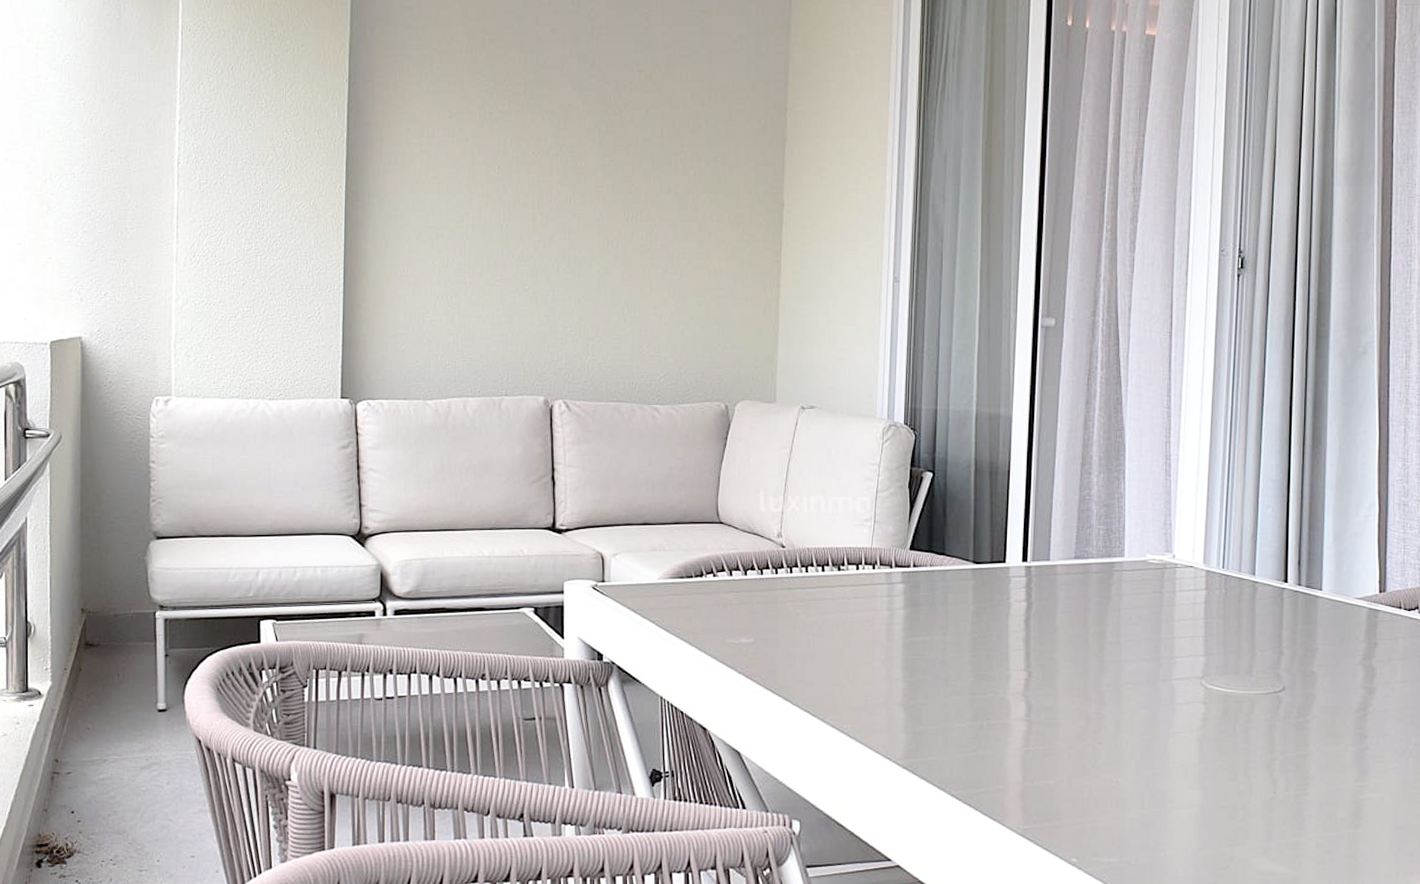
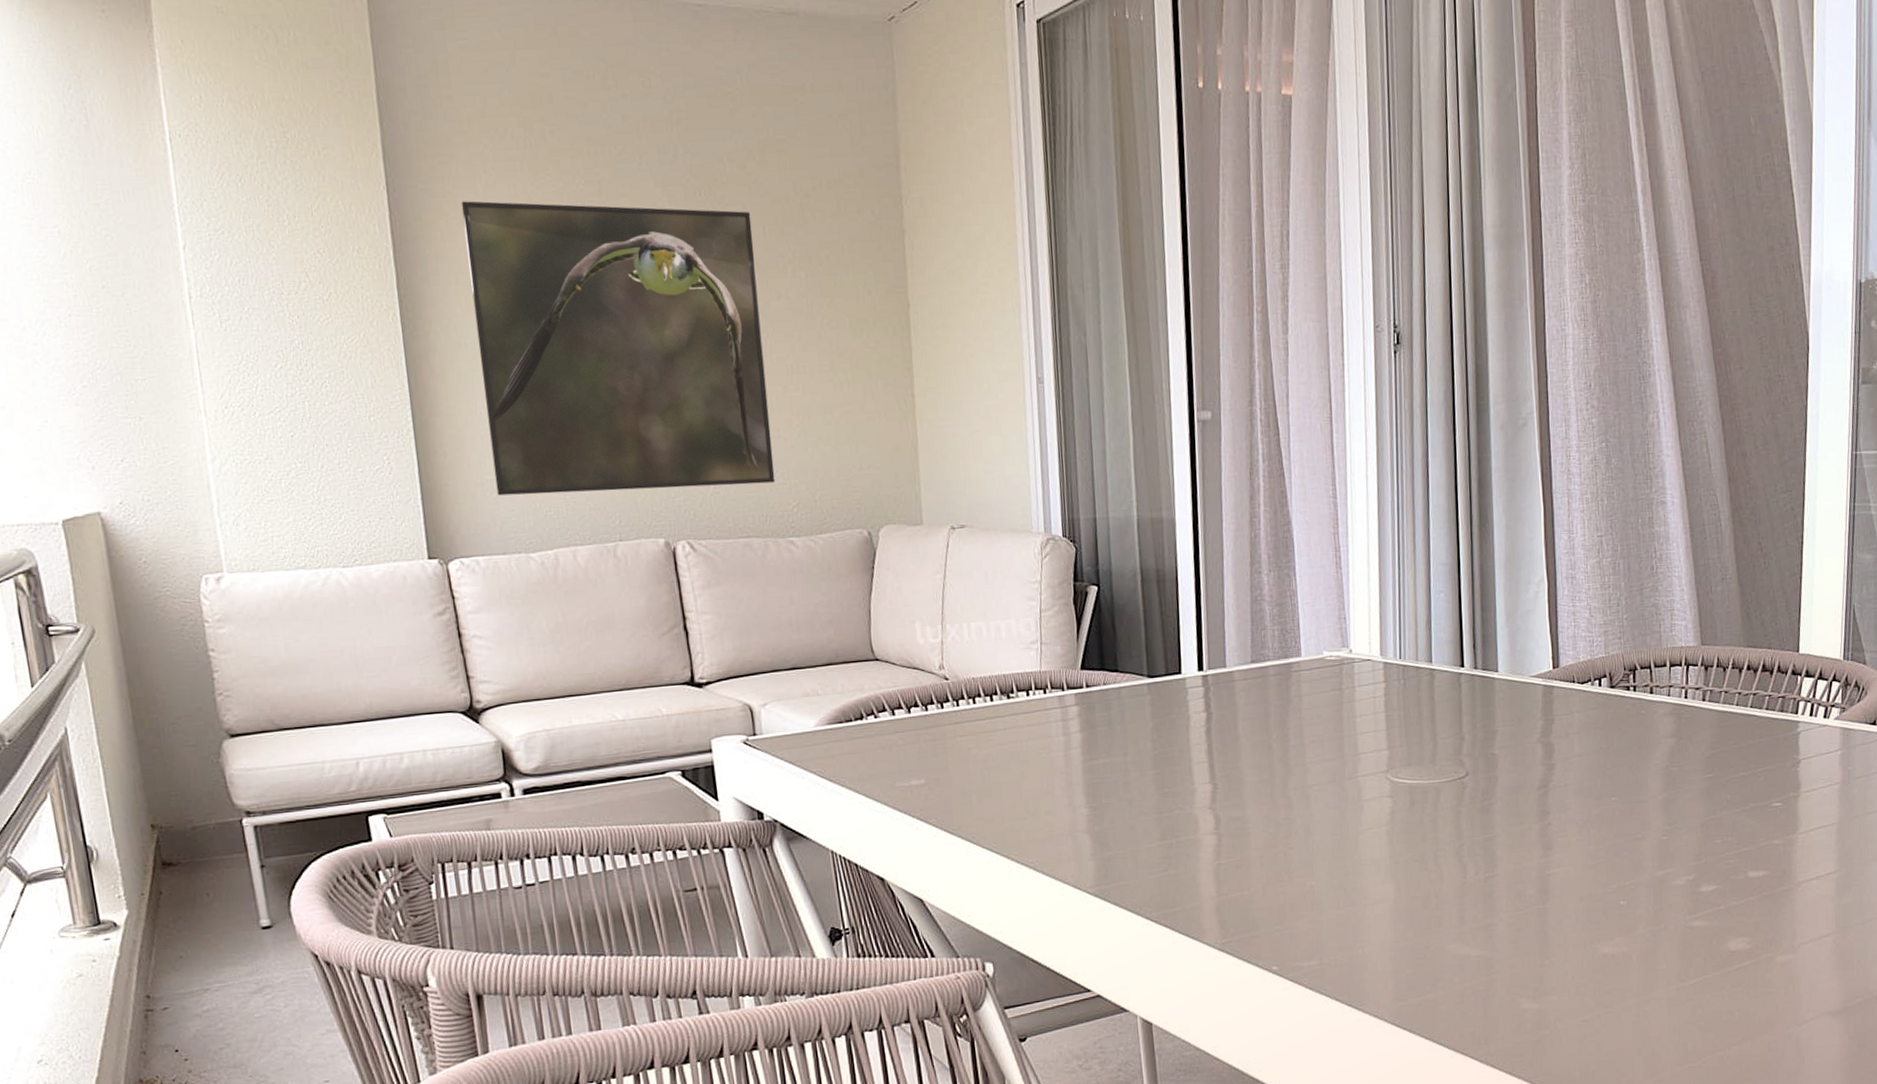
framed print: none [406,95,652,354] -> present [461,201,775,496]

